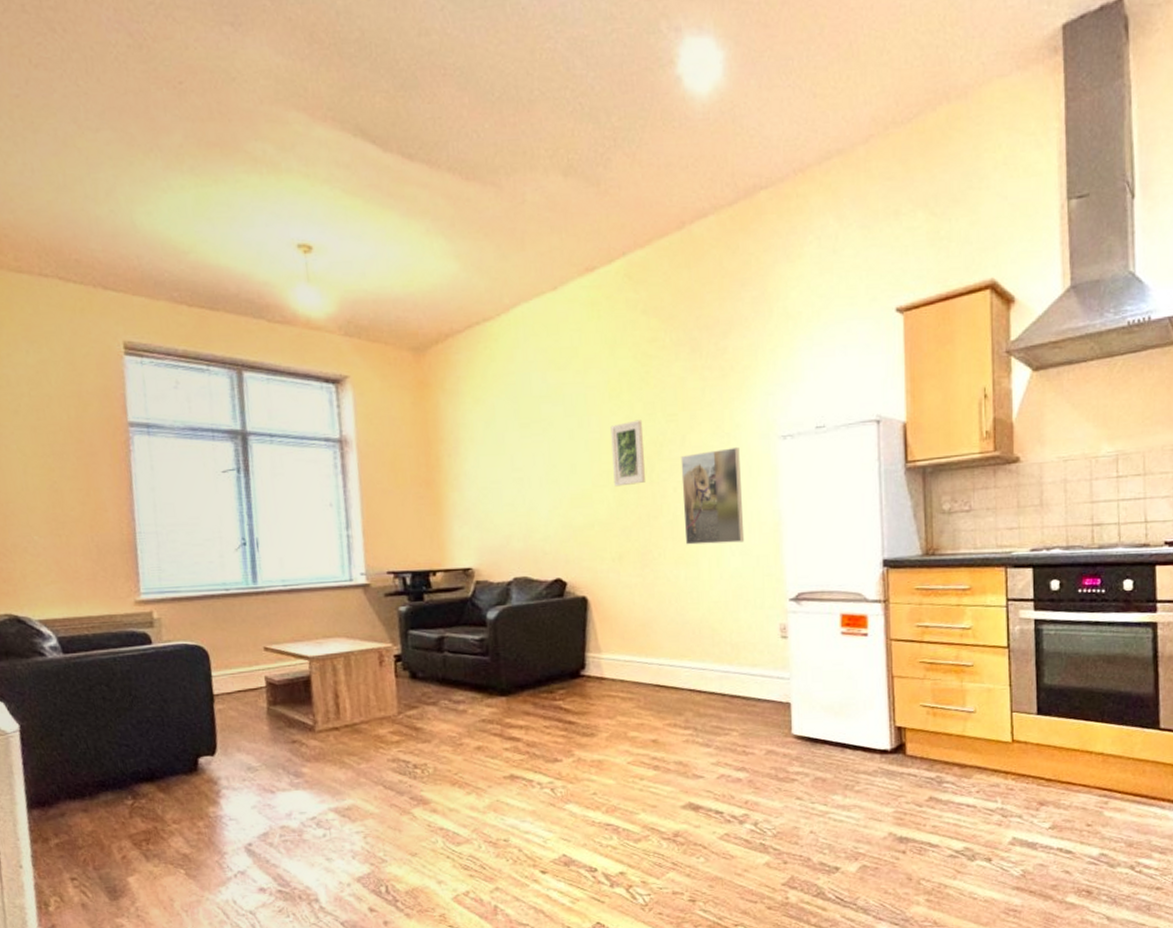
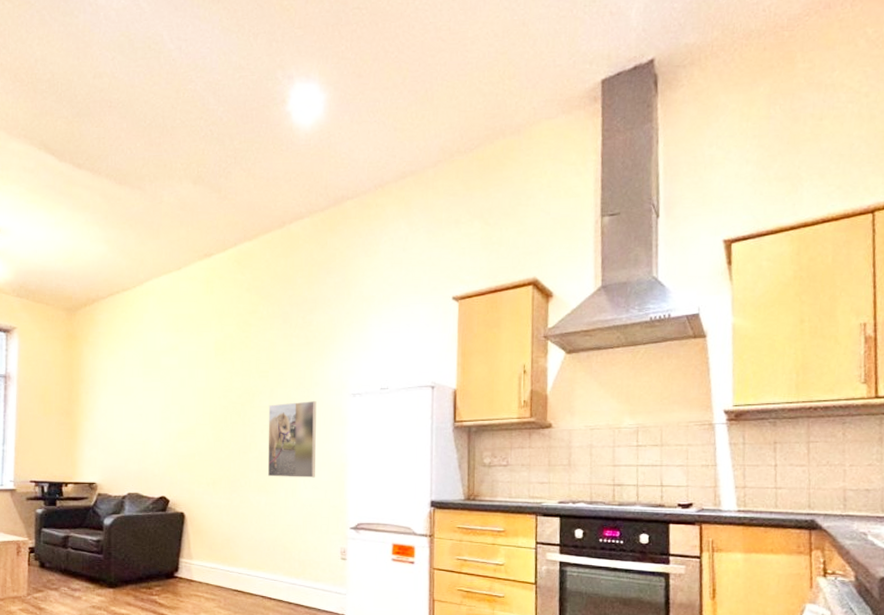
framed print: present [610,419,646,487] -> none [214,374,240,426]

